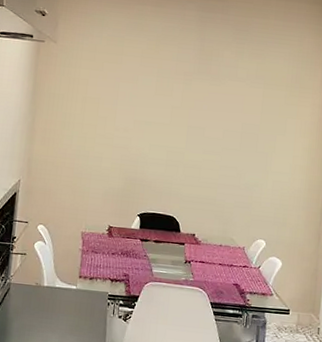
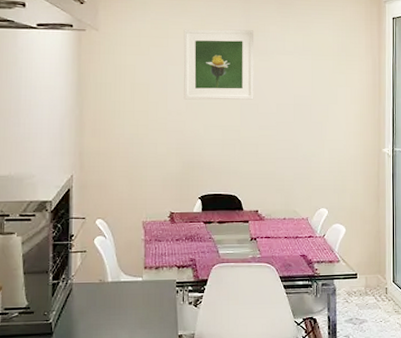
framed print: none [132,48,208,124] -> present [183,29,254,100]

